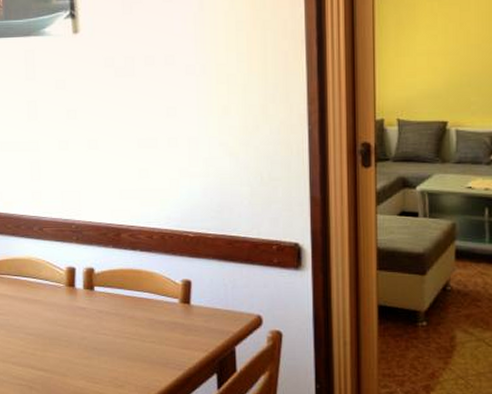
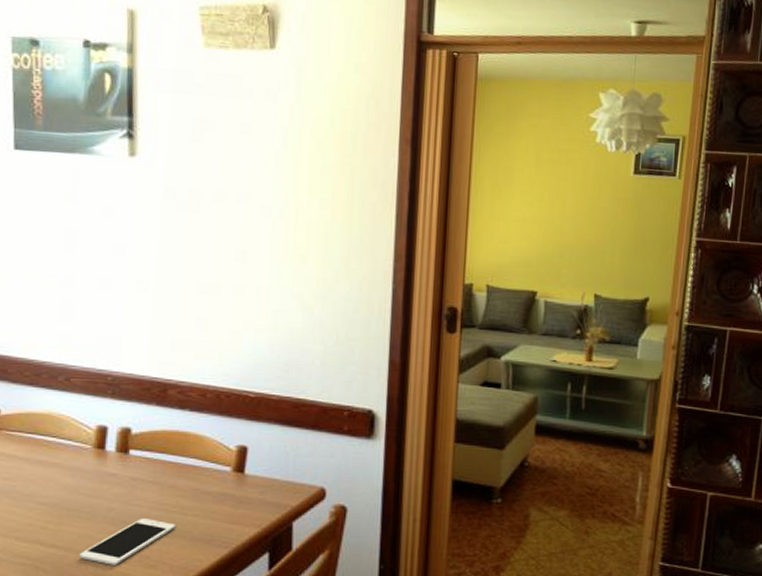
cell phone: none [62,345,138,385] -> present [80,519,176,565]

